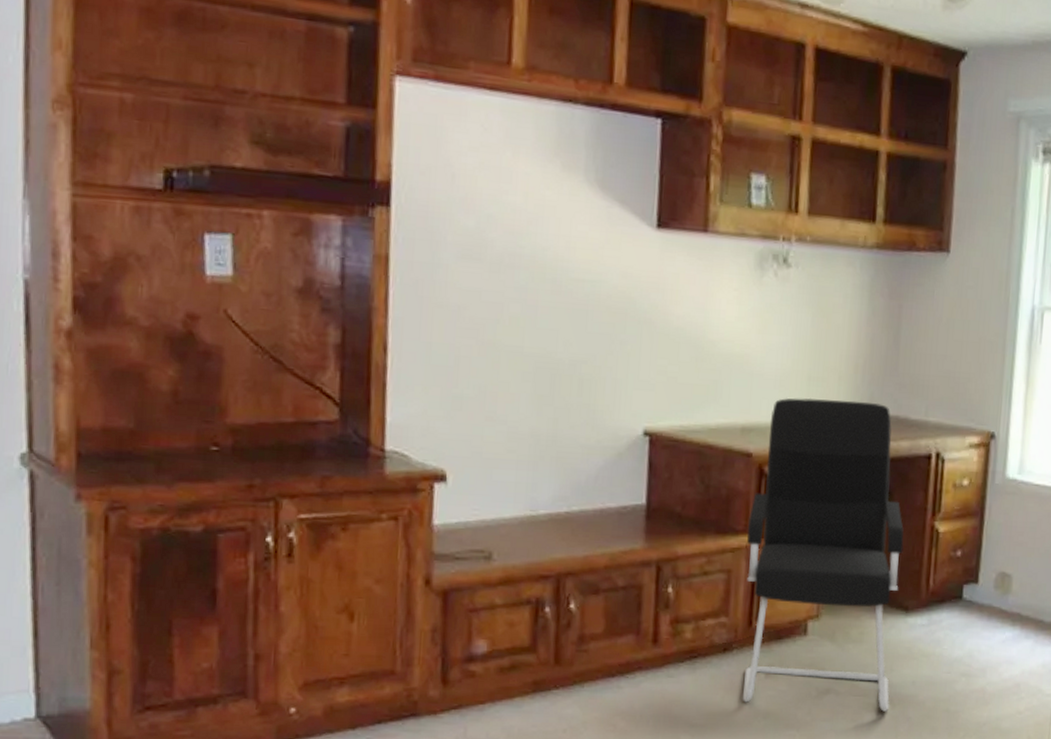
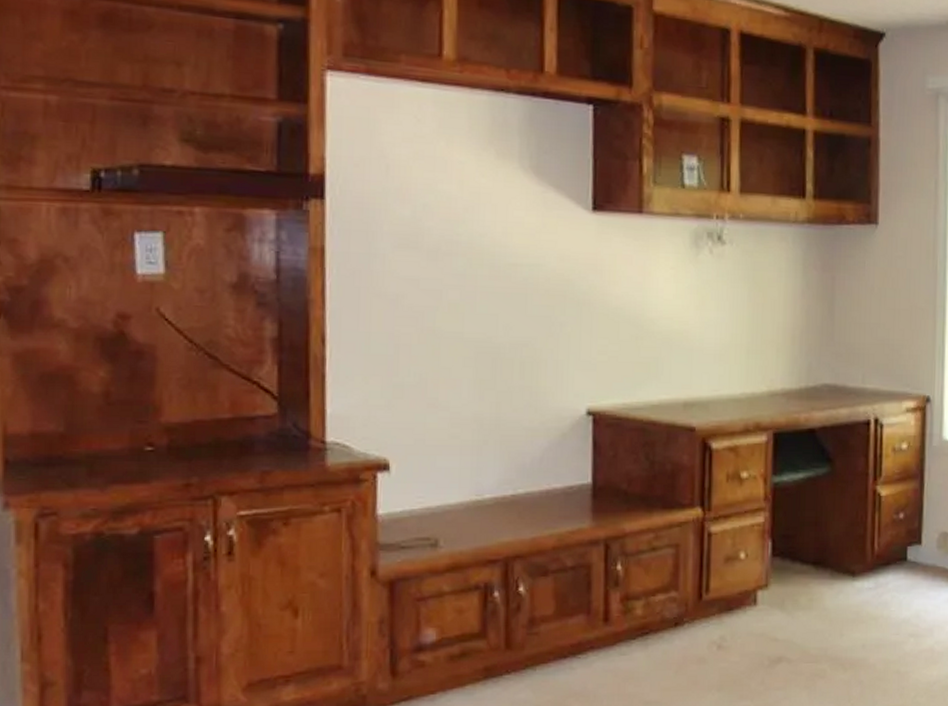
office chair: present [742,397,904,712] -> none [694,370,848,677]

